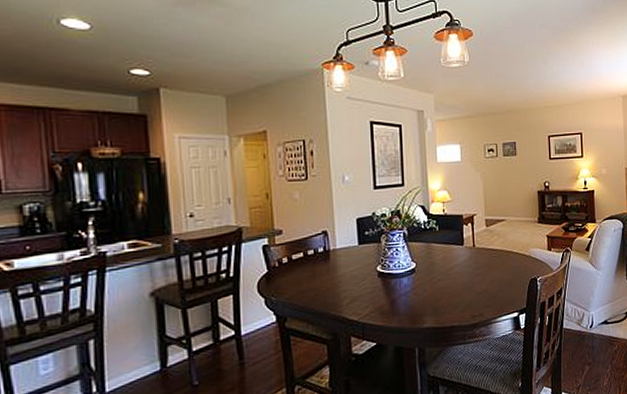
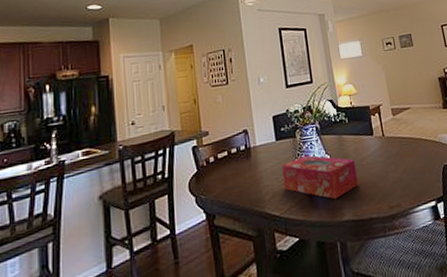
tissue box: none [363,261,444,307] -> present [281,155,359,200]

